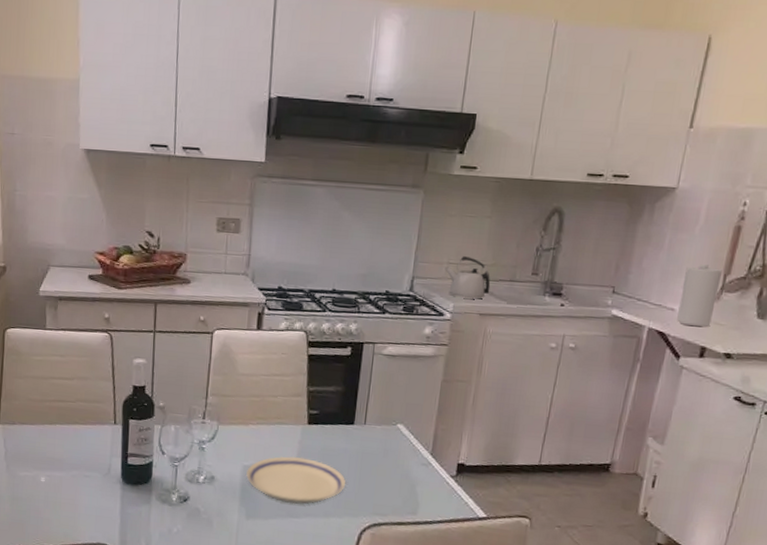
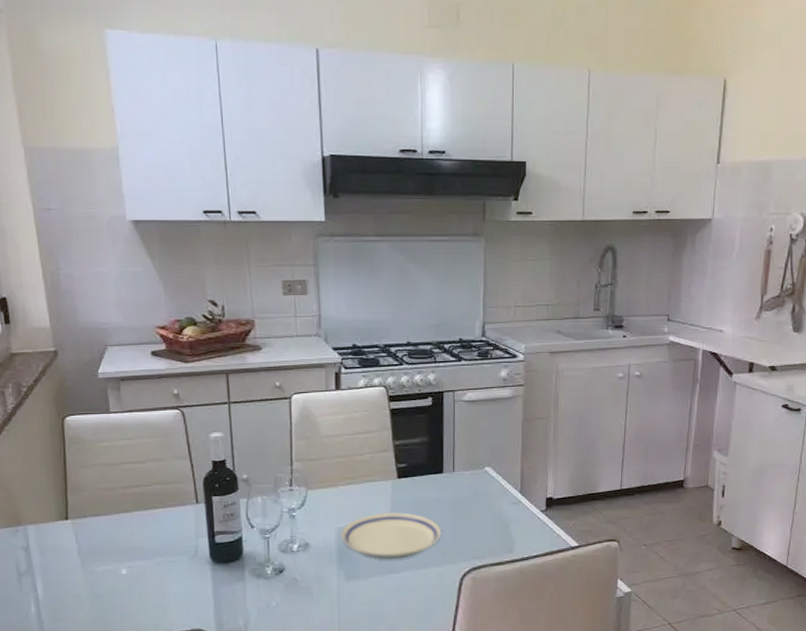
kettle: present [445,256,491,300] -> none [513,298,557,340]
paper towel holder: present [677,264,722,328] -> none [726,287,759,345]

